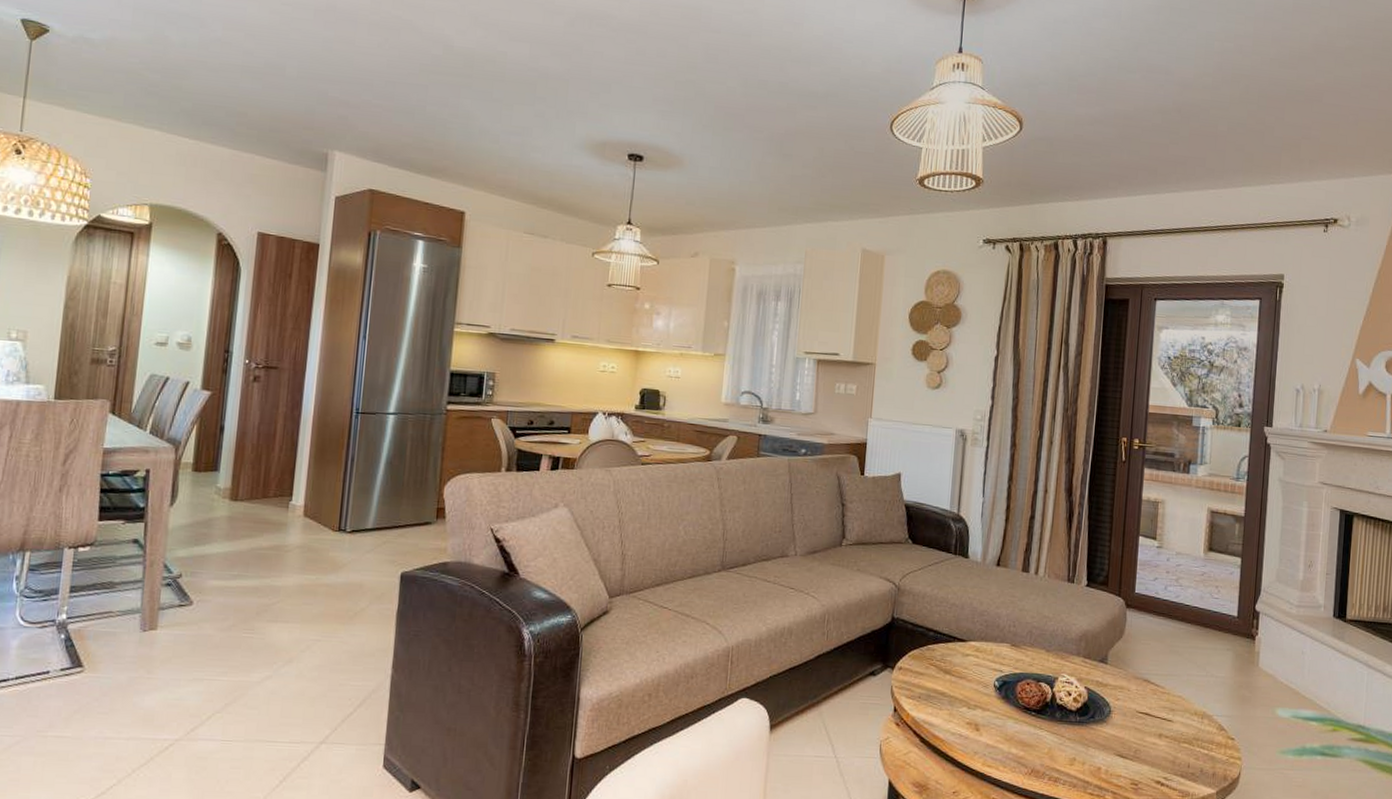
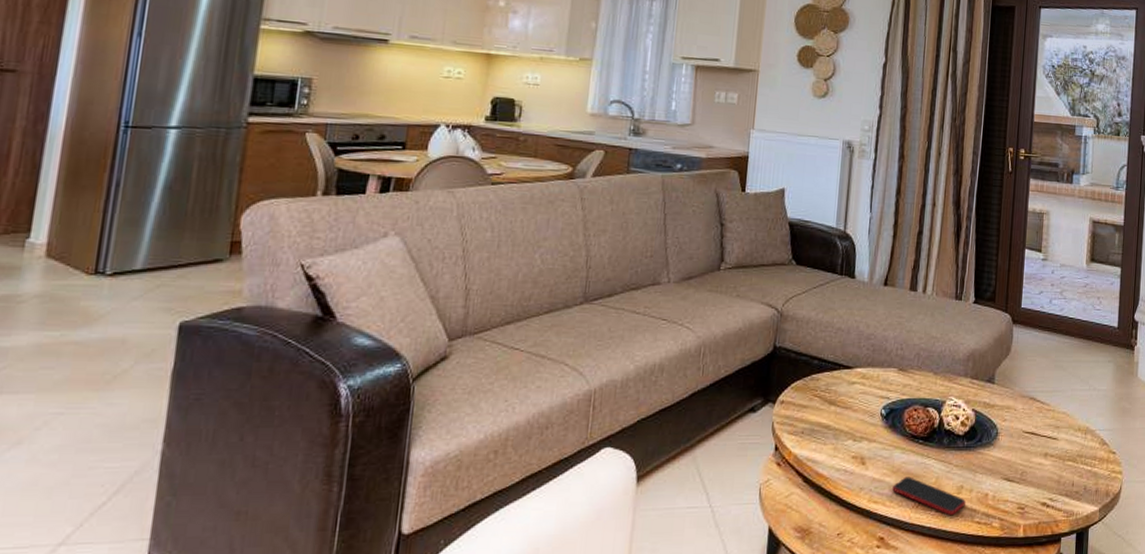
smartphone: none [1006,745,1078,786] -> present [892,476,966,516]

